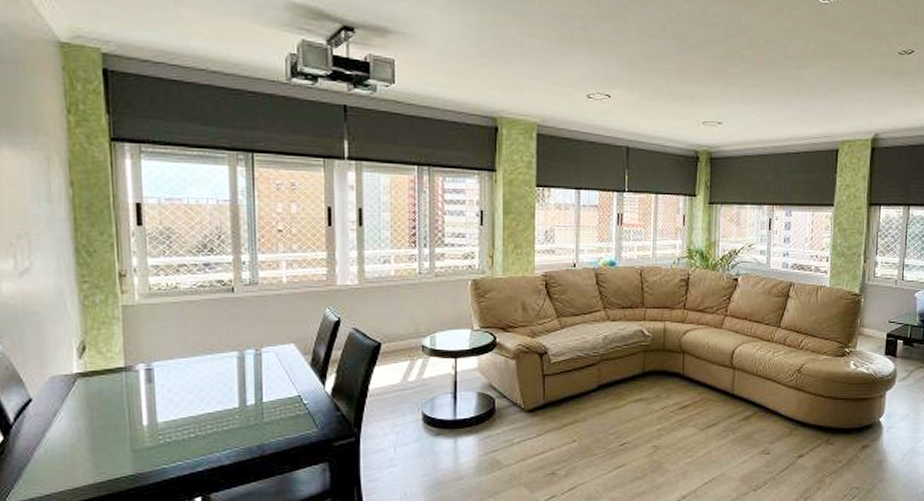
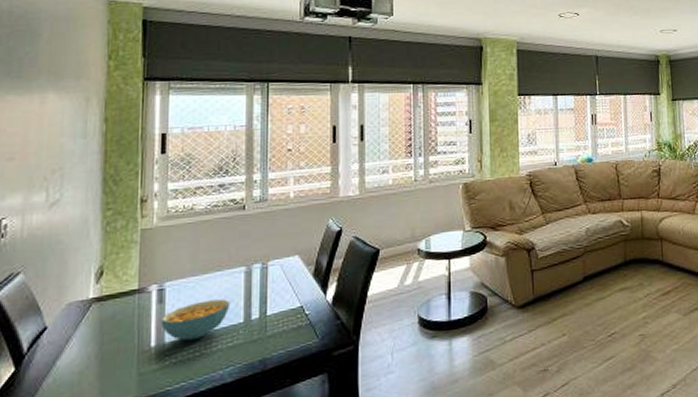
cereal bowl: none [150,383,224,422] -> present [160,299,231,341]

